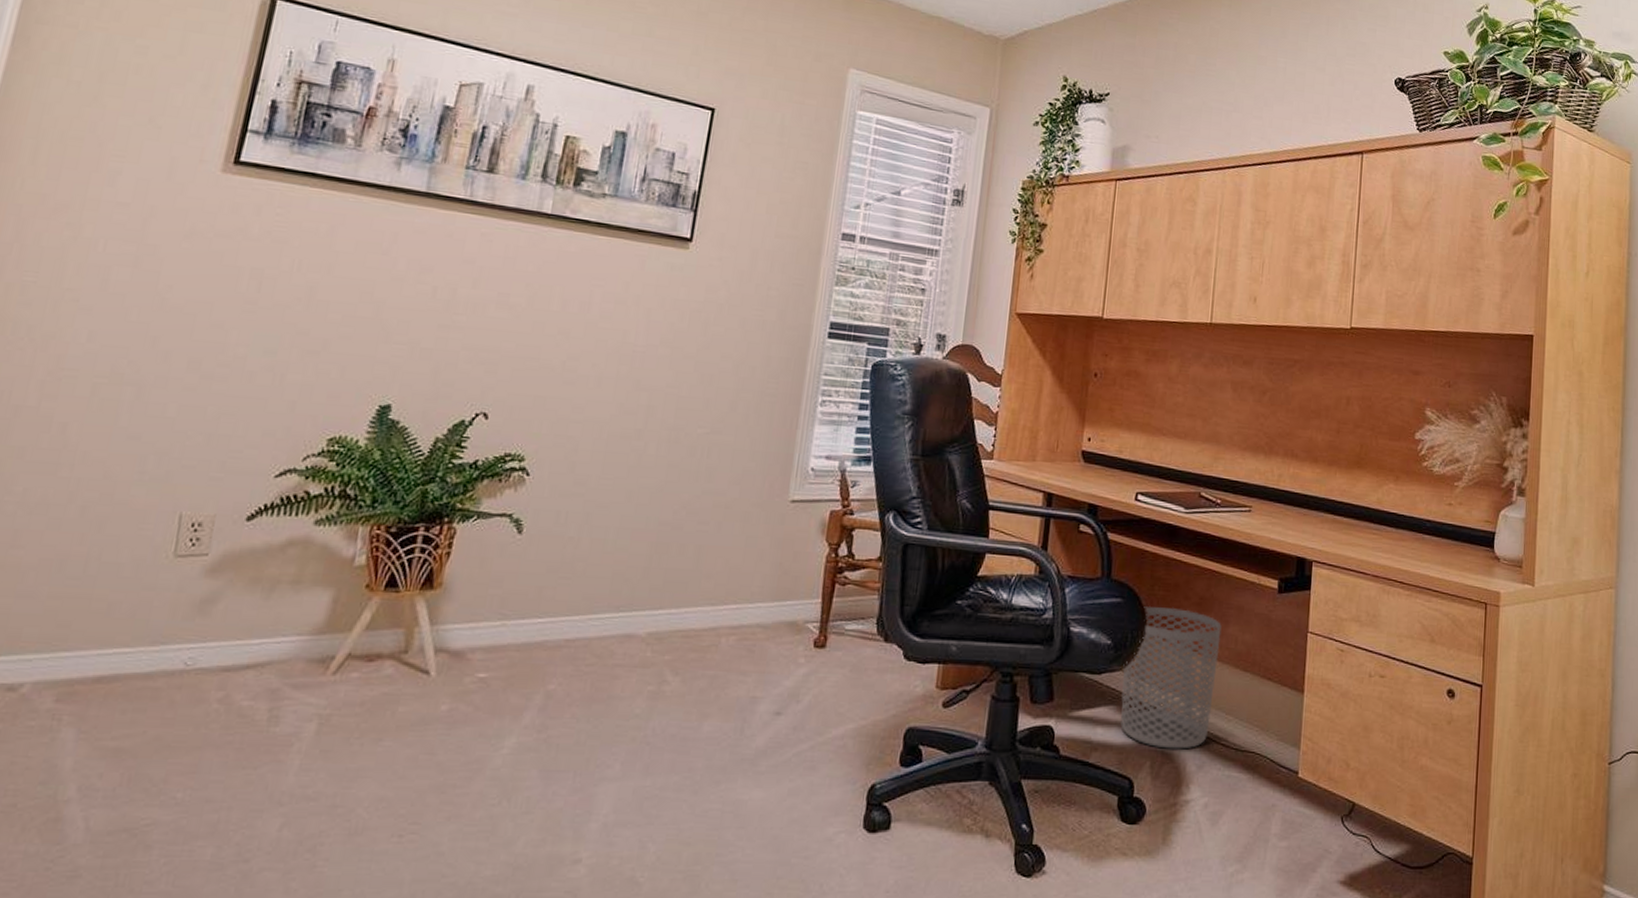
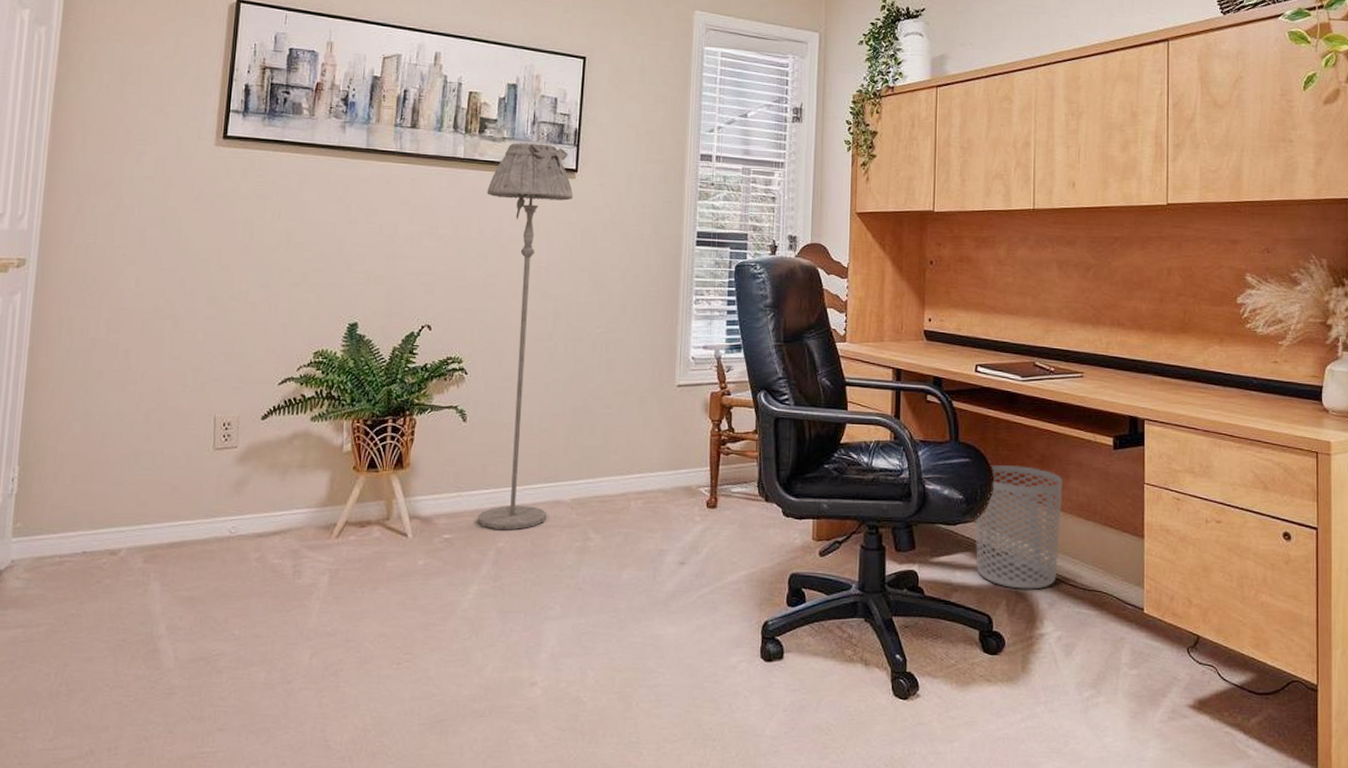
floor lamp: none [524,201,685,669] -> present [477,143,574,530]

